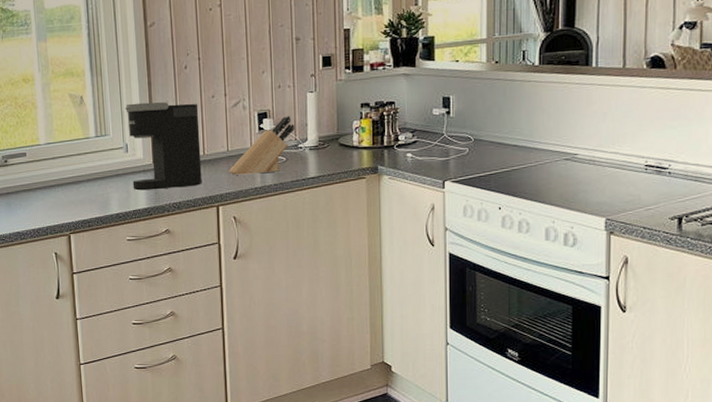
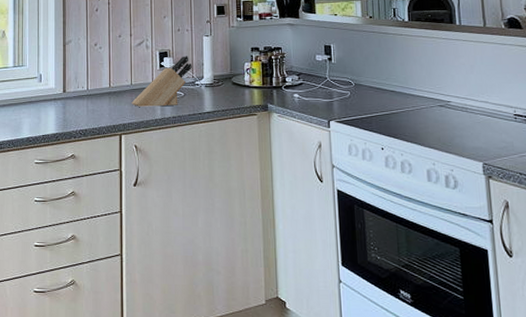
coffee maker: present [124,102,202,191] -> none [41,38,107,117]

